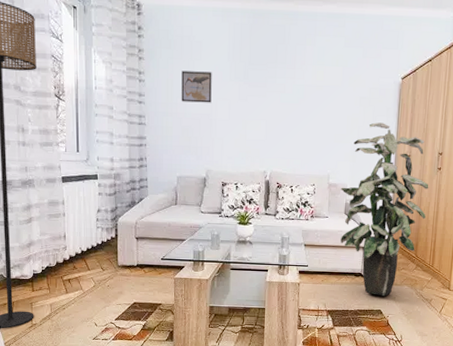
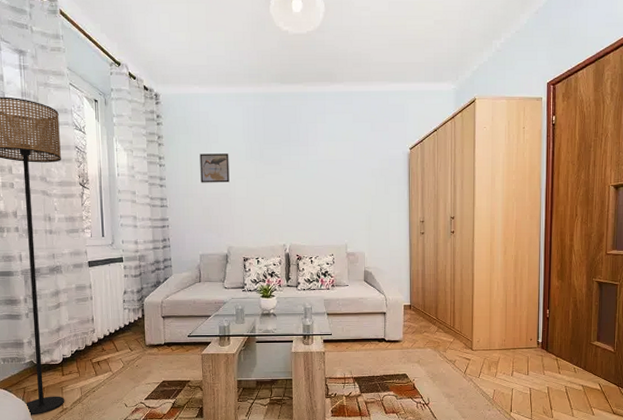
indoor plant: present [340,122,429,297] -> none [358,191,444,360]

